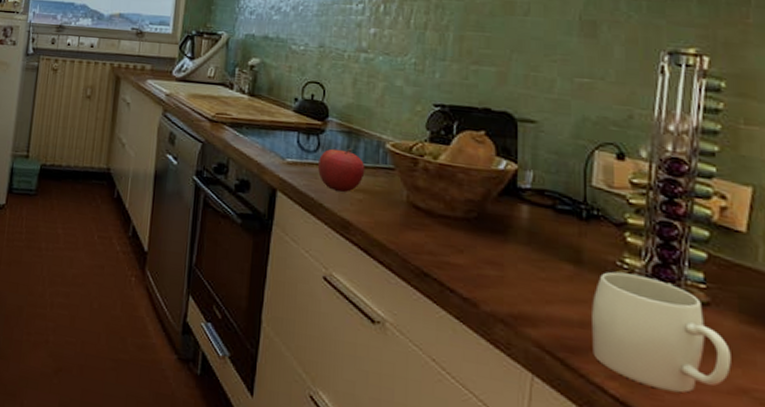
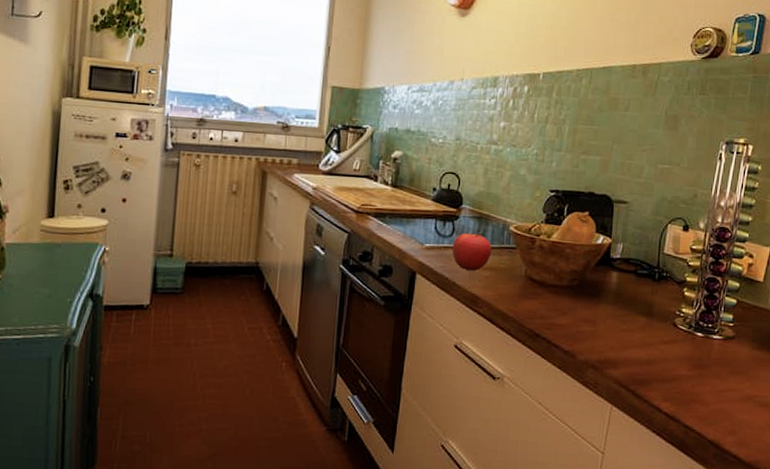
mug: present [592,271,732,393] -> none [654,319,744,405]

